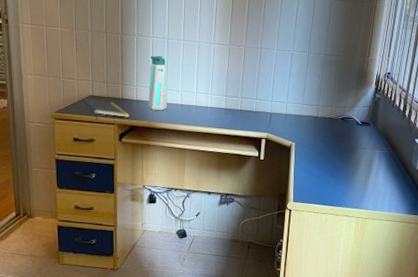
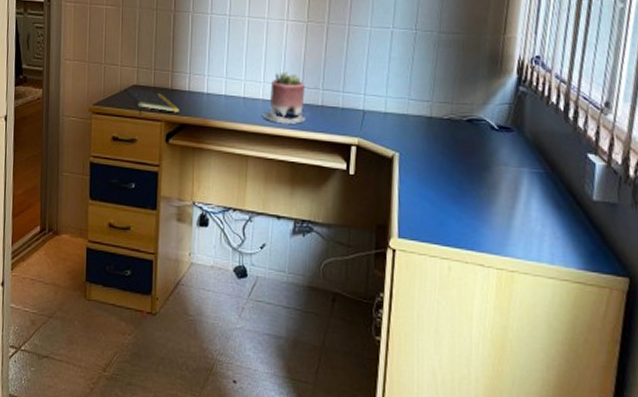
water bottle: present [148,55,168,111] -> none [203,36,227,106]
succulent planter: none [197,84,229,124] -> present [264,71,307,124]

